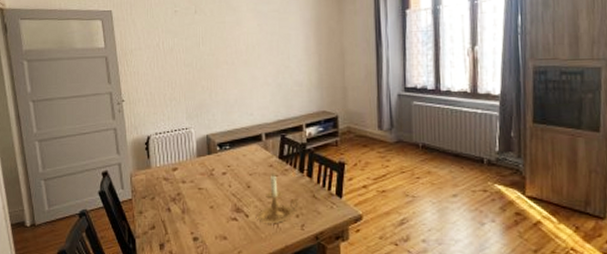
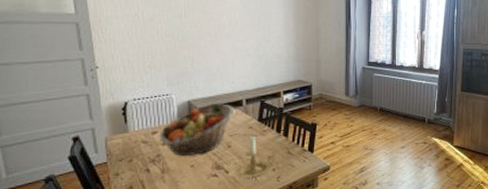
fruit basket: none [180,138,254,195] -> present [160,104,235,156]

